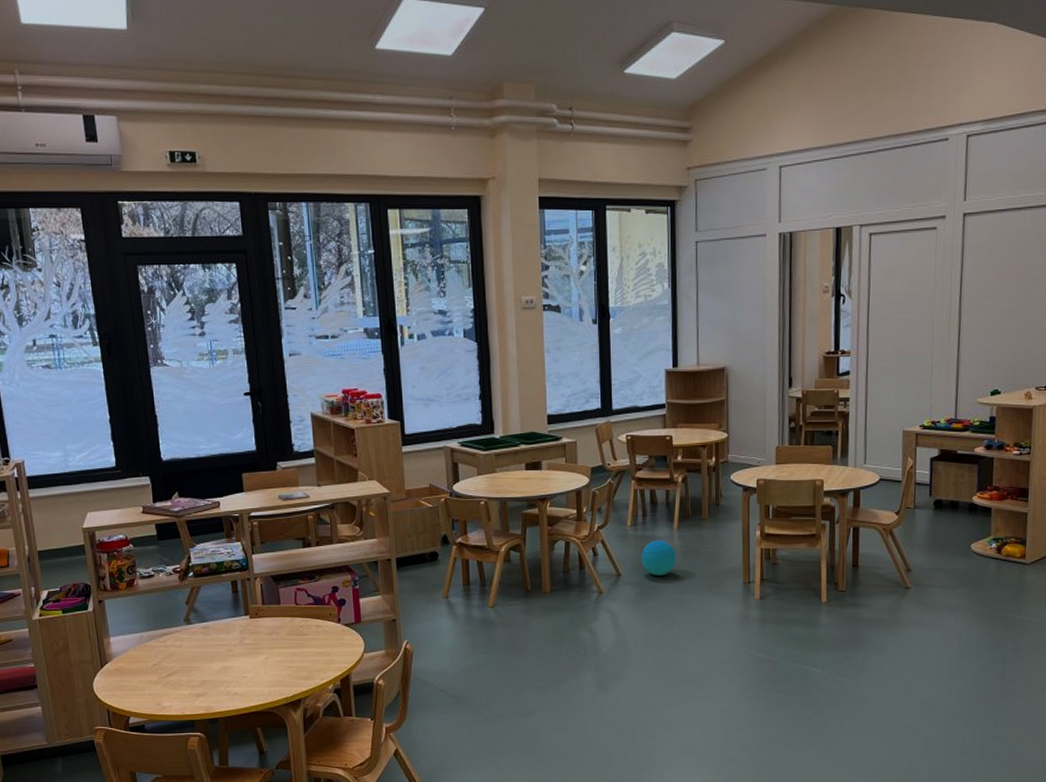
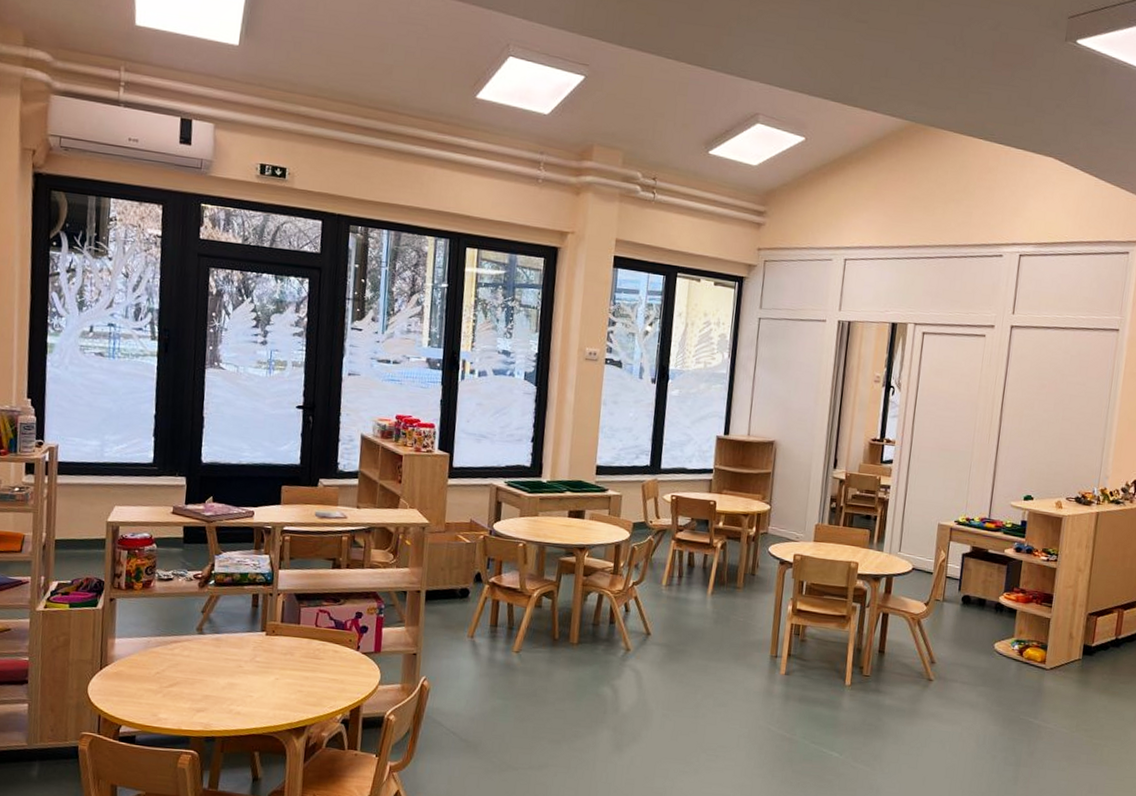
ball: present [640,540,677,576] -> none [671,602,708,640]

